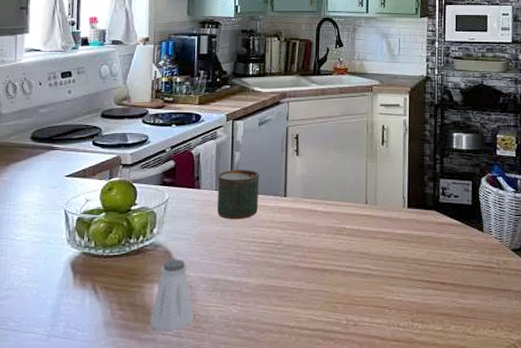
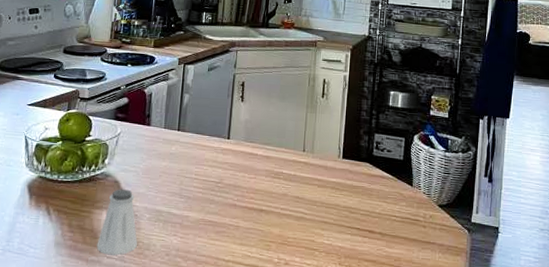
mug: present [217,169,260,220] -> none [164,110,206,157]

